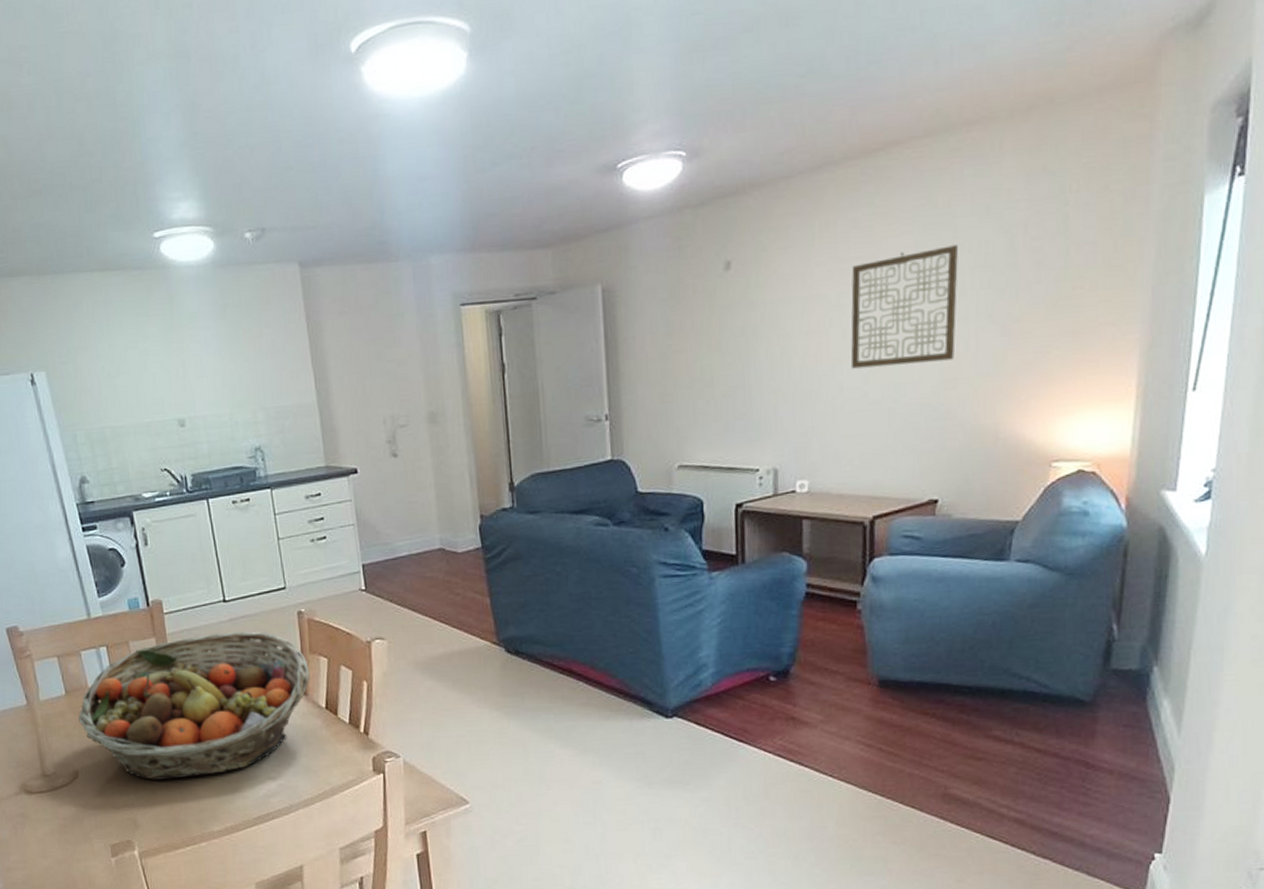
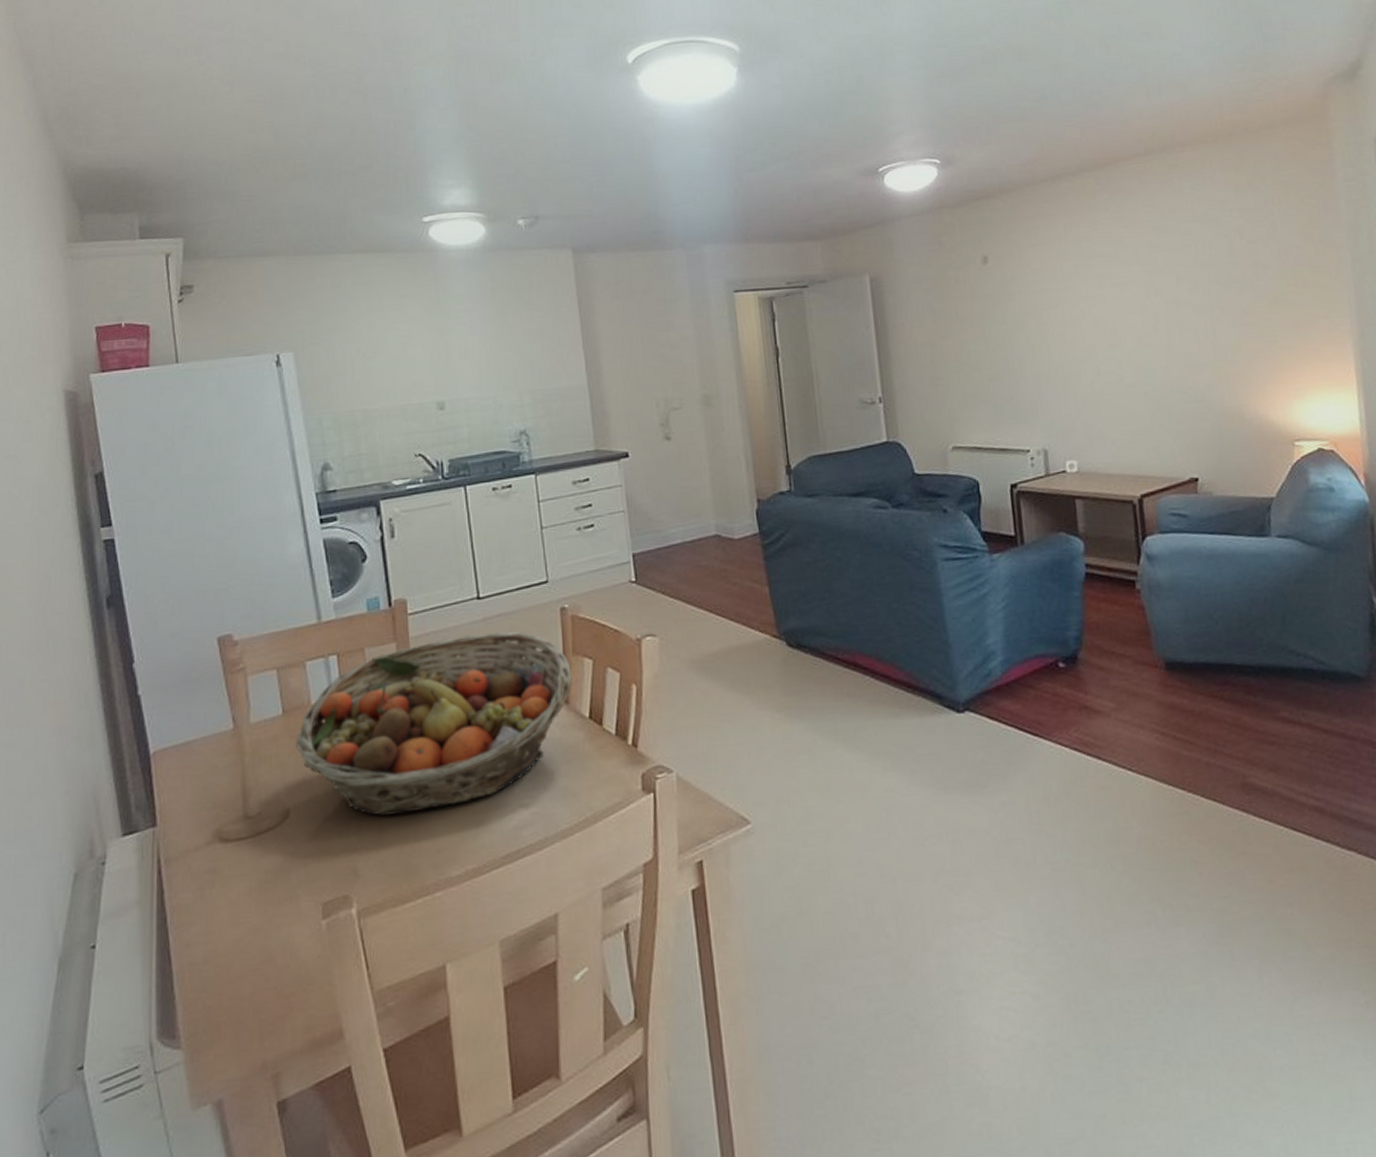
wall art: present [850,245,958,369] -> none [1096,246,1196,355]

